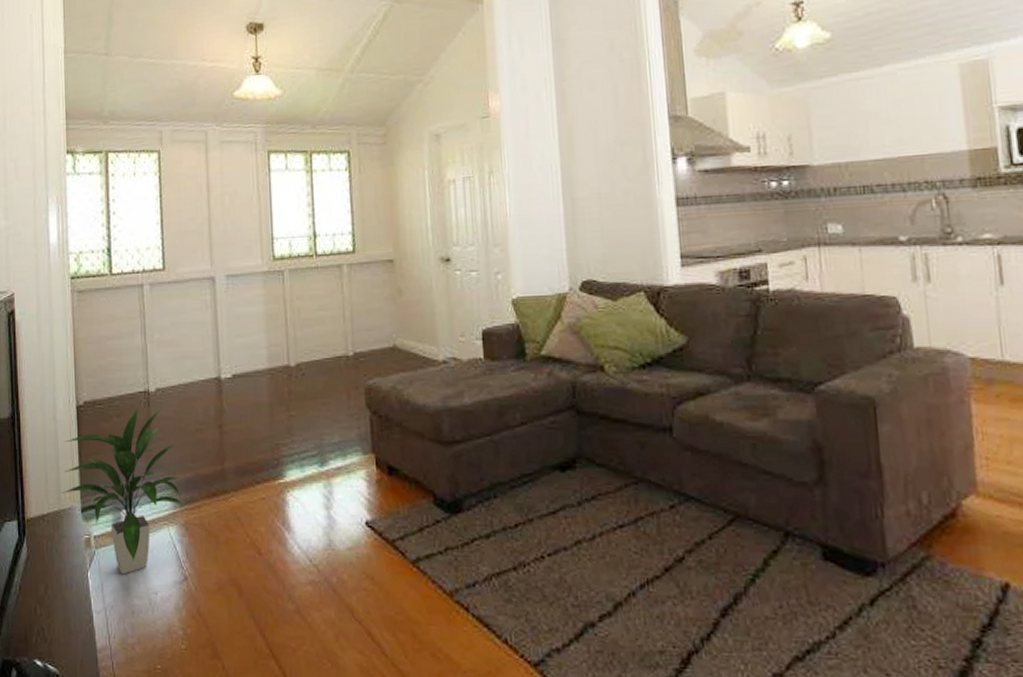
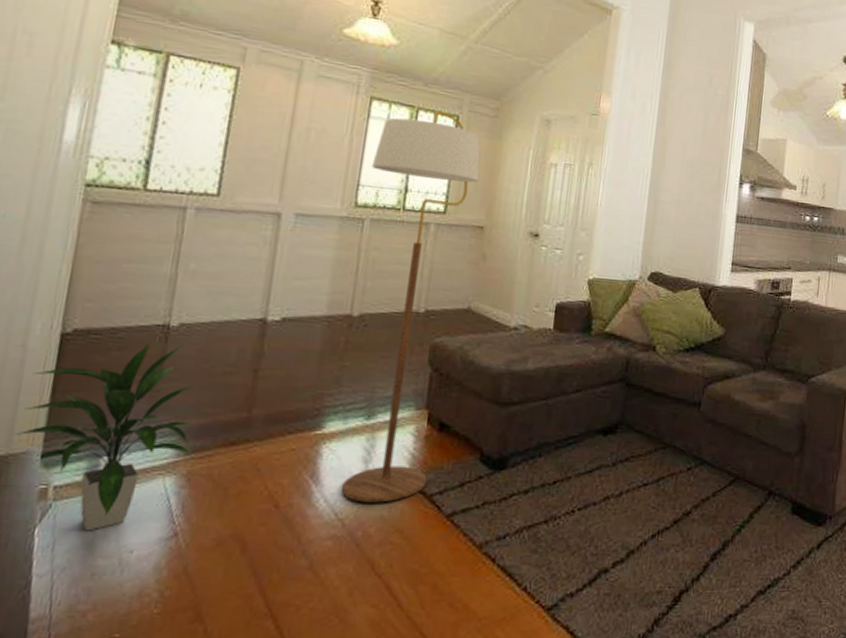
floor lamp: none [280,150,387,549] -> present [340,110,480,503]

